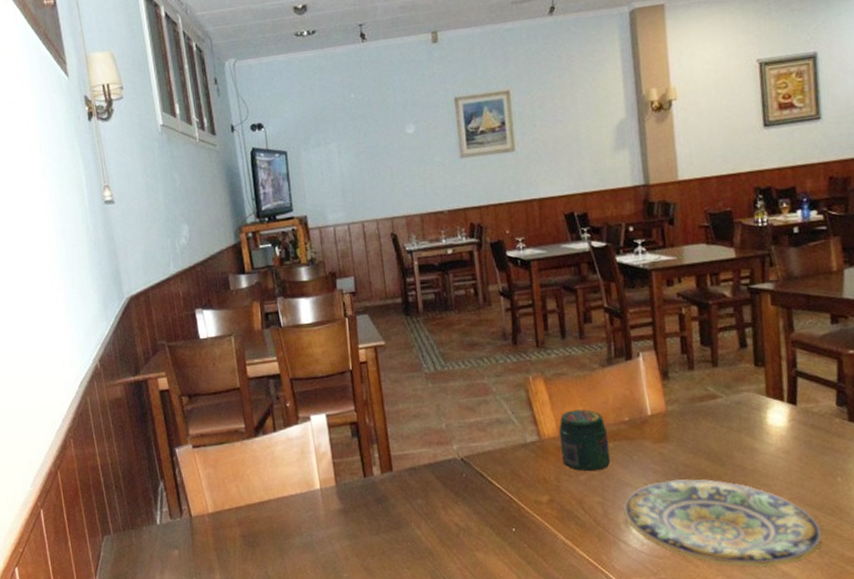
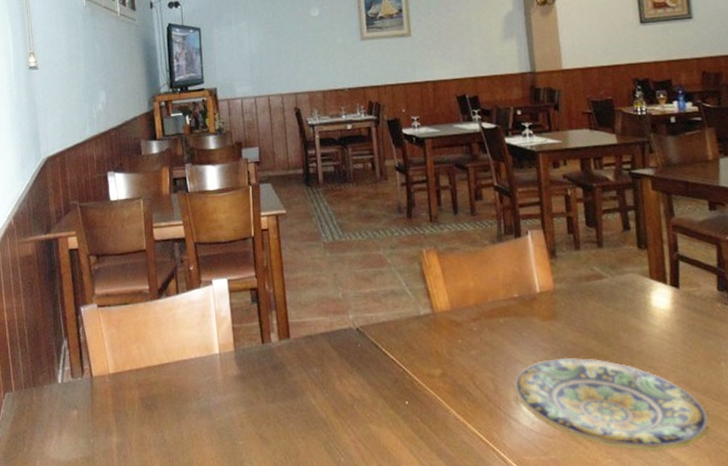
jar: present [559,409,611,472] -> none [451,284,501,347]

